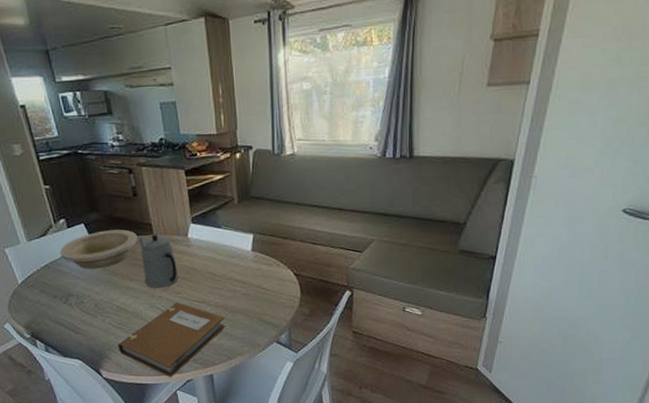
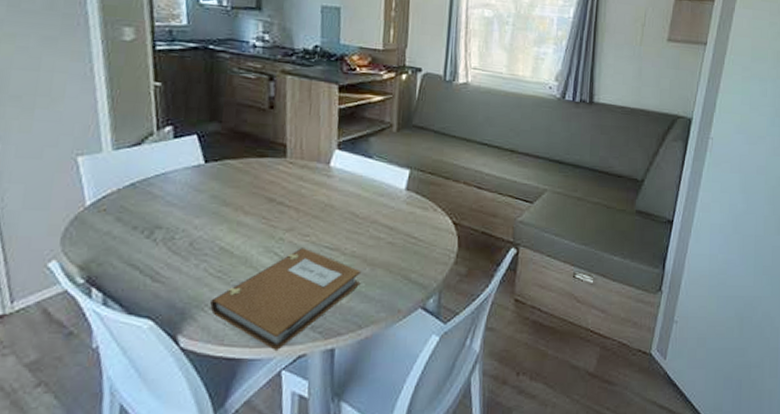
bowl: present [60,229,138,269] -> none [156,146,265,195]
teapot: present [139,234,179,289] -> none [264,157,311,228]

